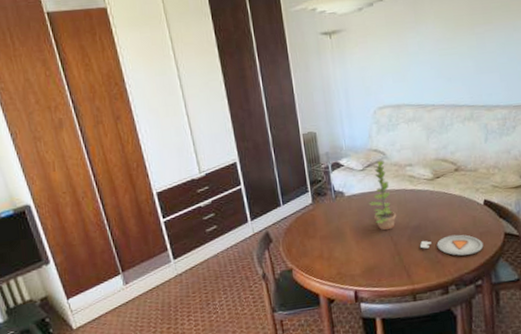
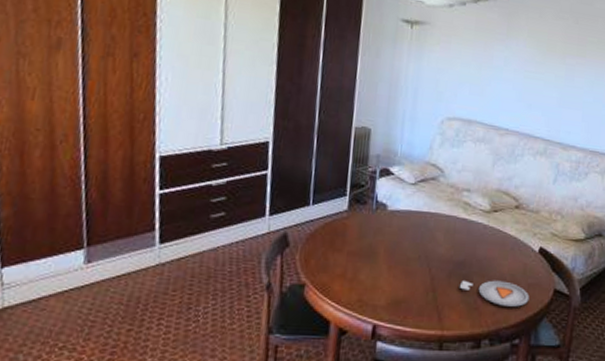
plant: present [369,161,397,231] -> none [413,178,442,260]

